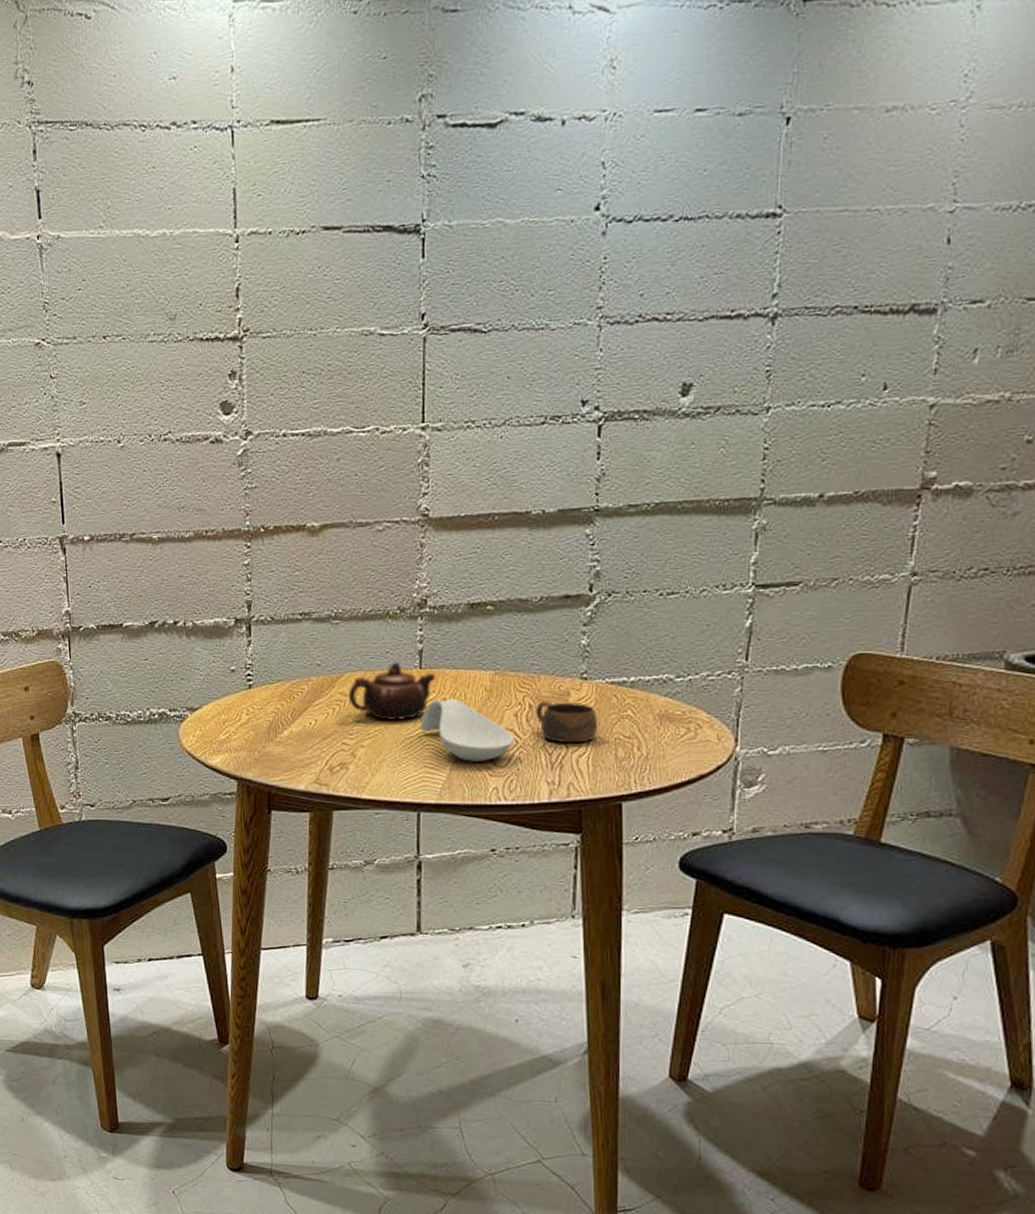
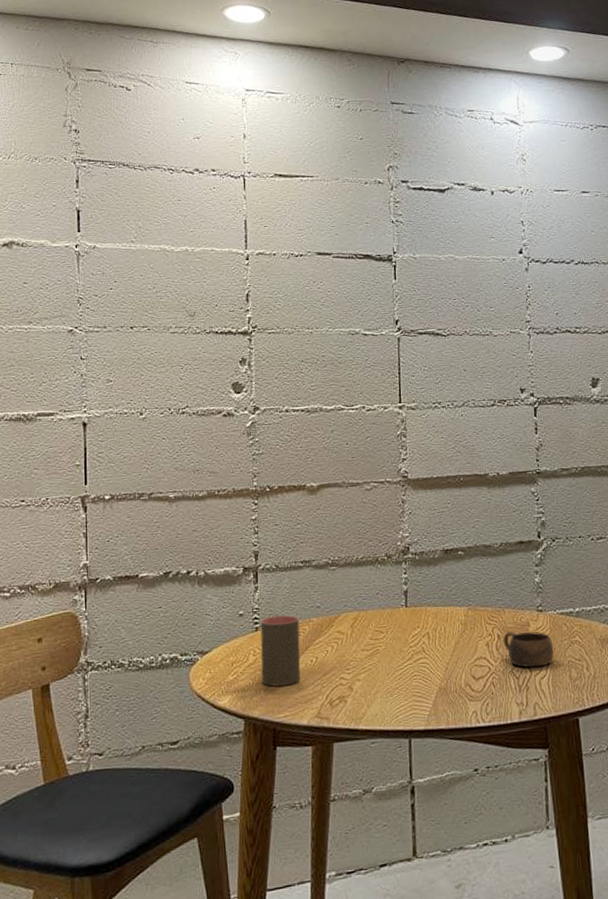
cup: none [254,672,298,748] -> present [260,615,301,687]
teapot: present [348,662,437,721] -> none [344,602,420,656]
spoon rest: present [420,698,514,762] -> none [408,632,488,689]

